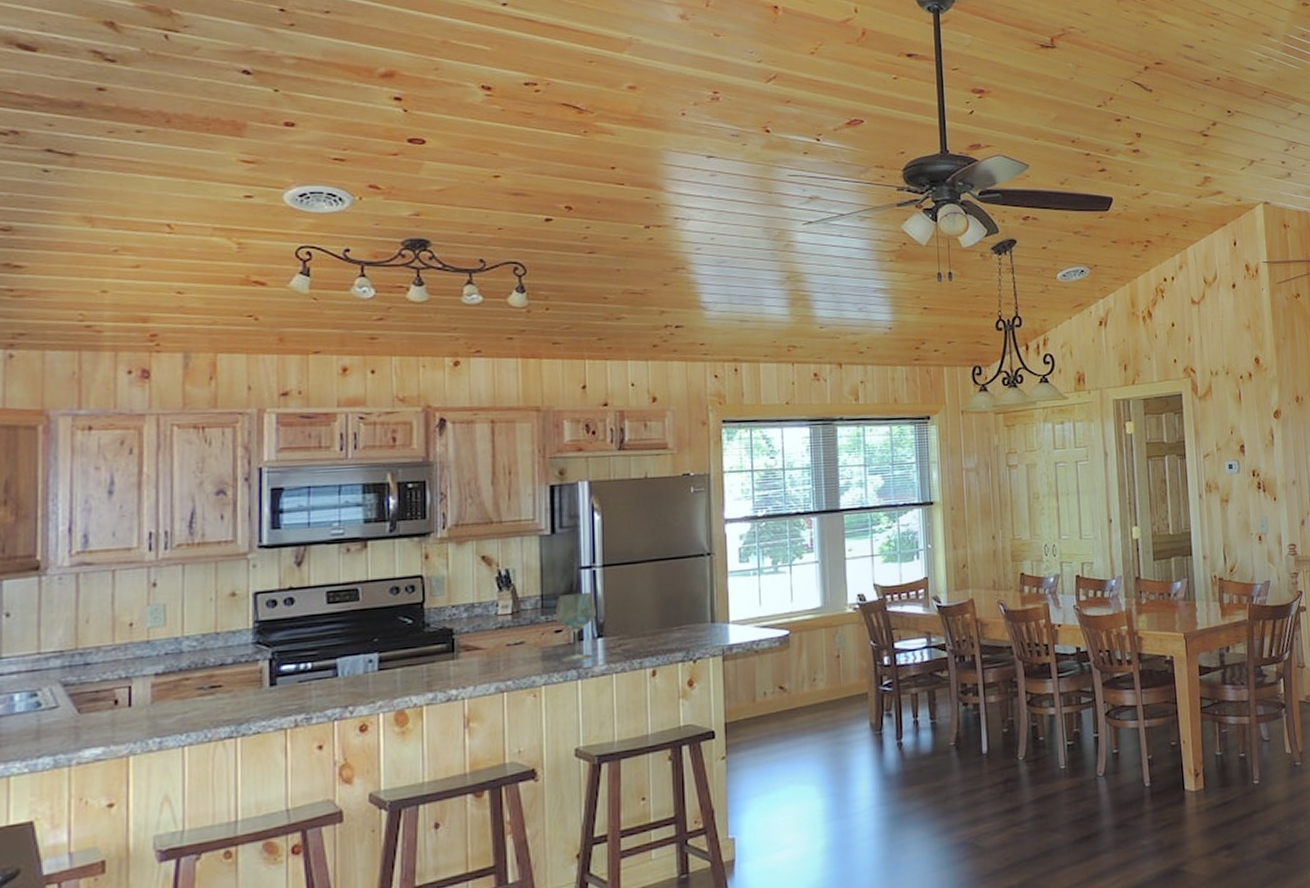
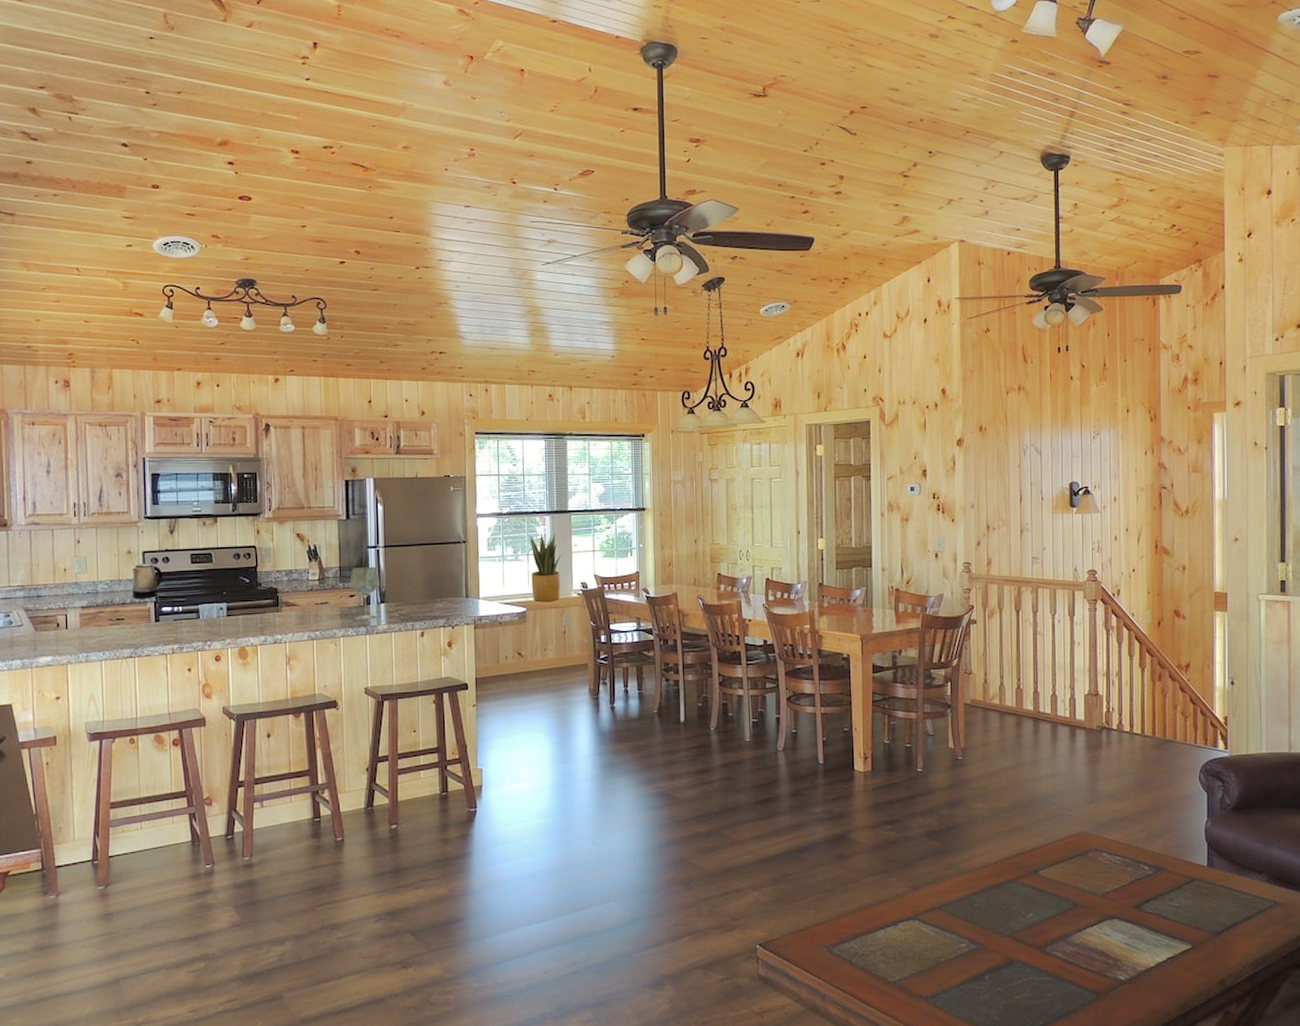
kettle: none [236,607,284,656] -> present [132,563,163,598]
planter: none [792,537,833,622] -> present [529,533,562,603]

